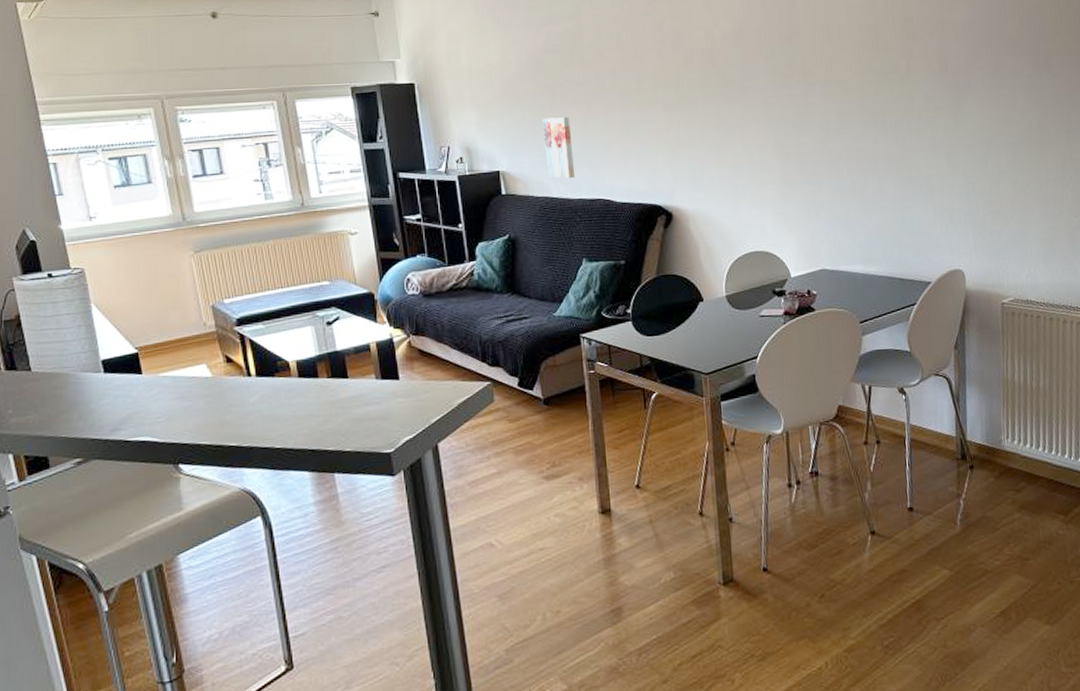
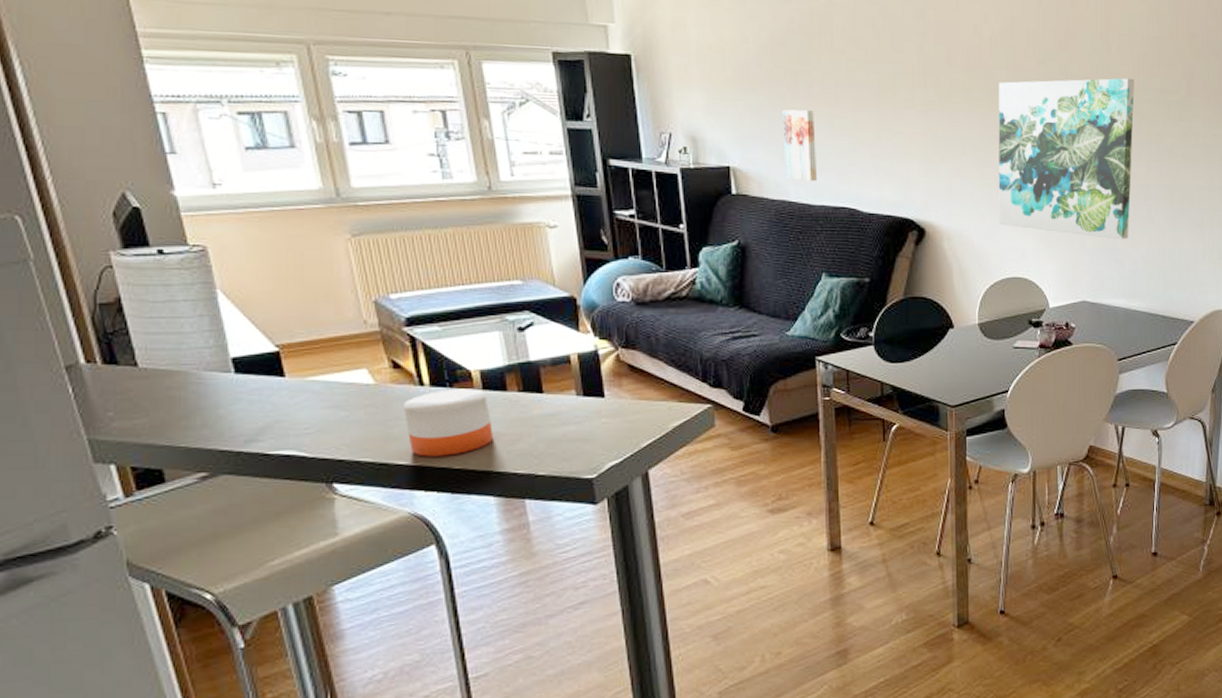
candle: none [234,363,307,438] -> present [402,371,493,457]
wall art: none [731,63,862,211] -> present [998,78,1135,240]

